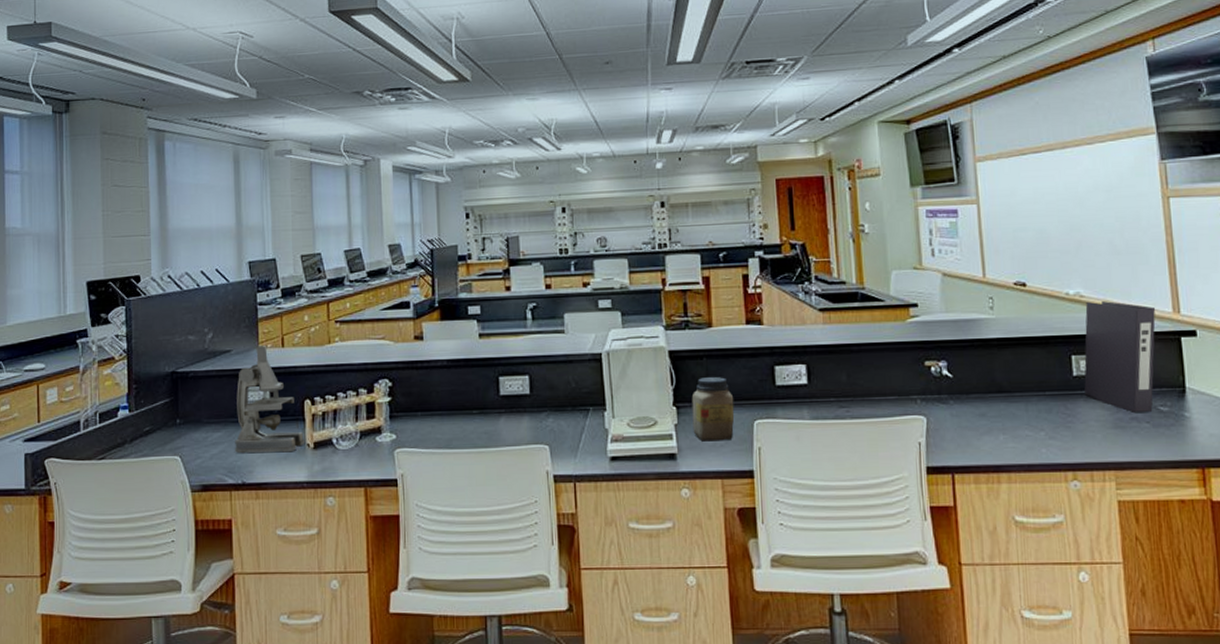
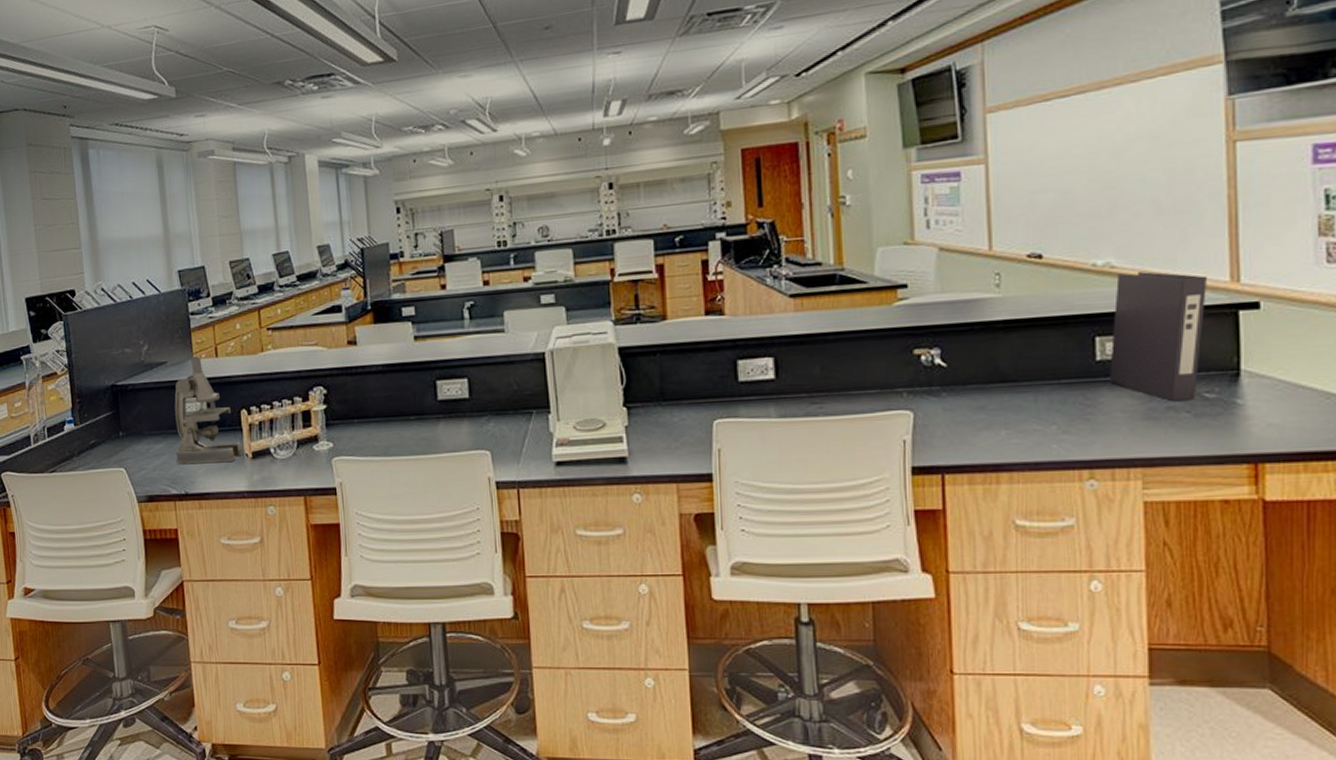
jar: present [691,377,735,442] -> none [643,374,692,444]

